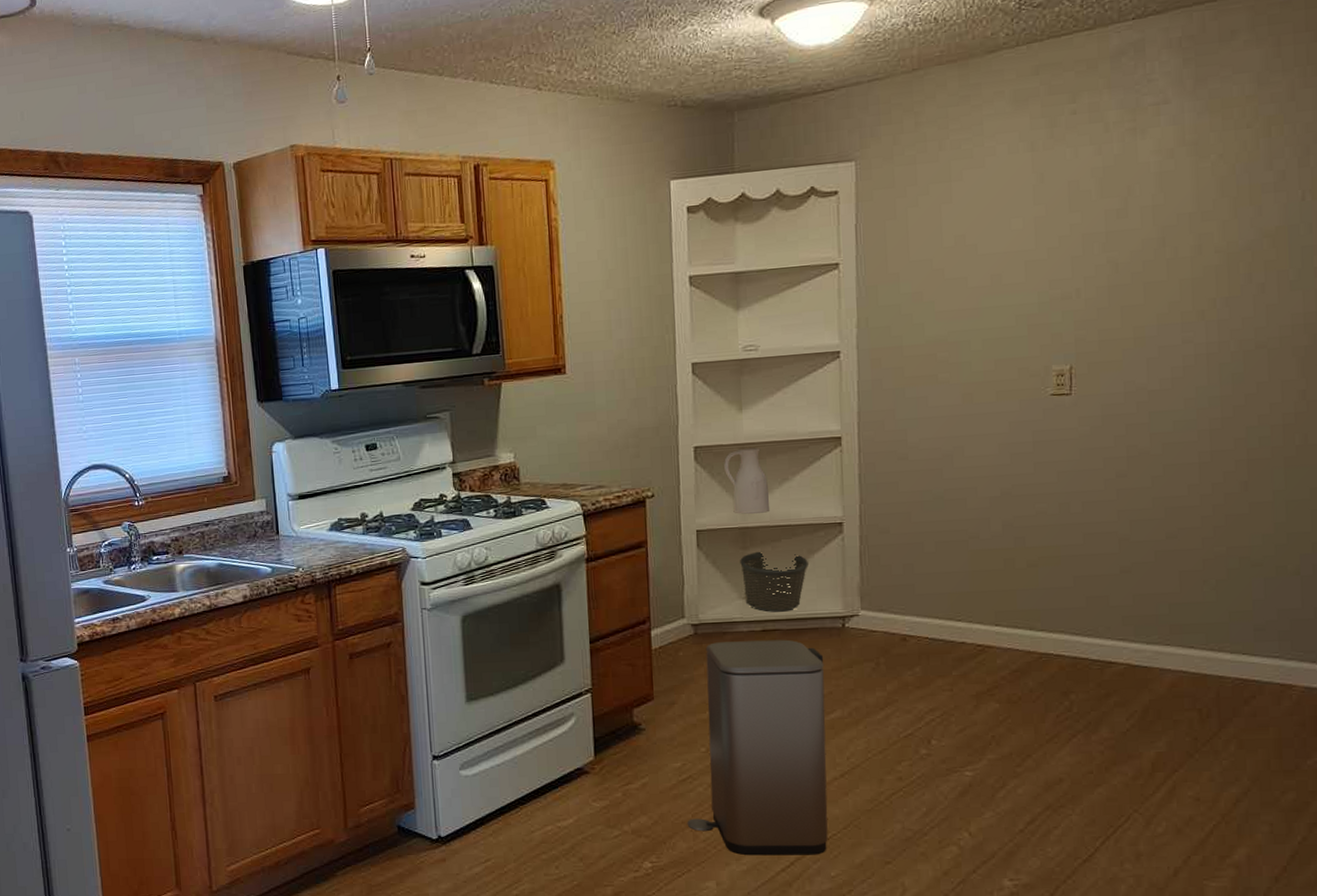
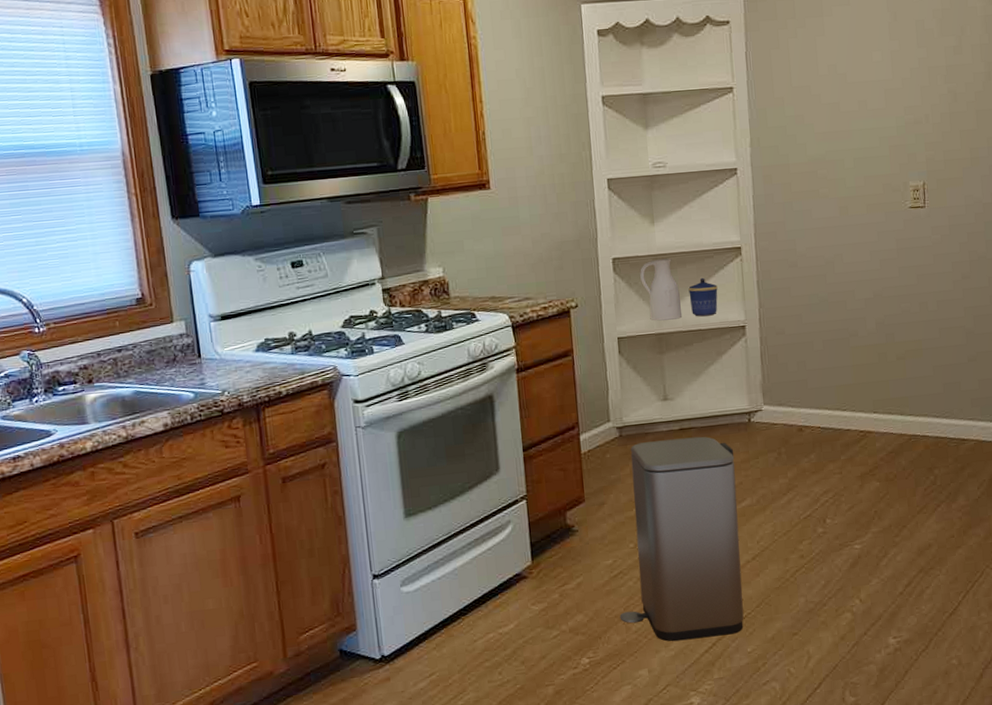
basket: present [740,552,808,612] -> none [658,356,717,412]
decorative jar: none [778,469,812,512] -> present [688,277,718,318]

